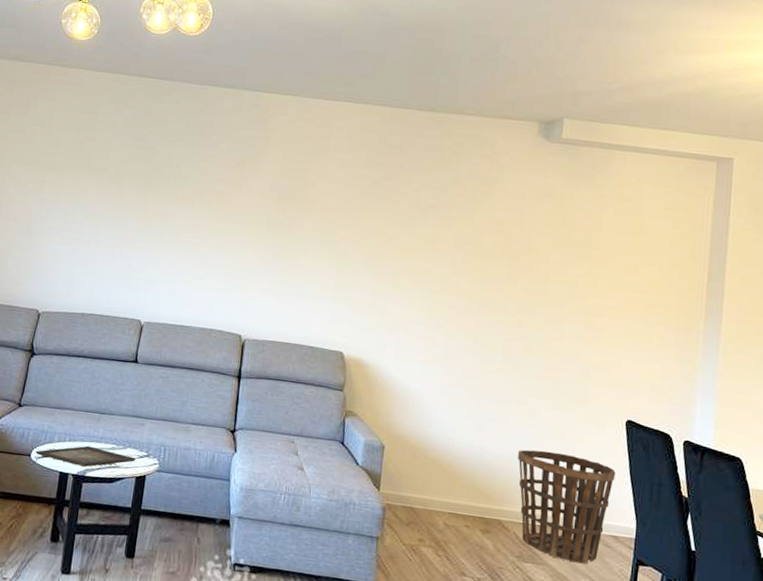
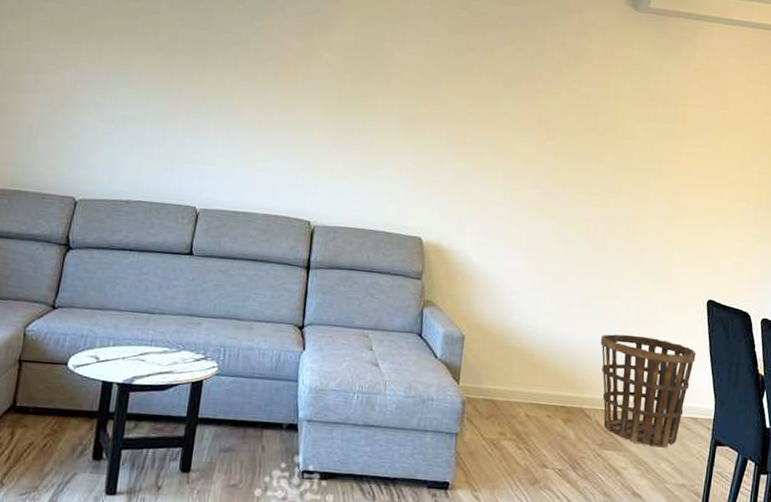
icon panel: present [35,445,136,467] -> none [73,350,191,374]

